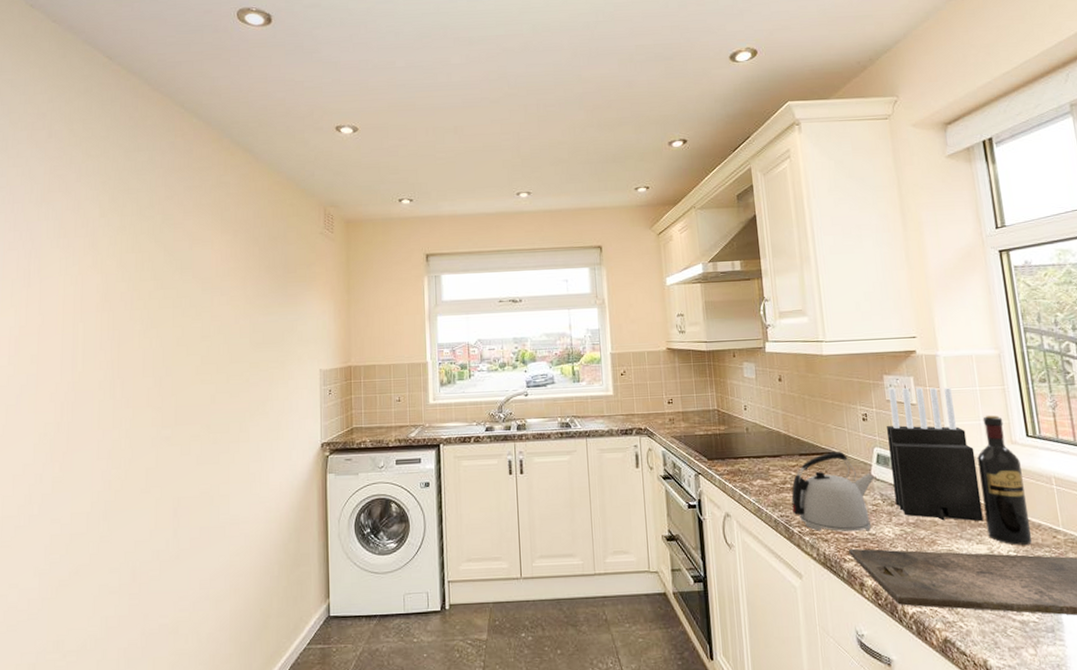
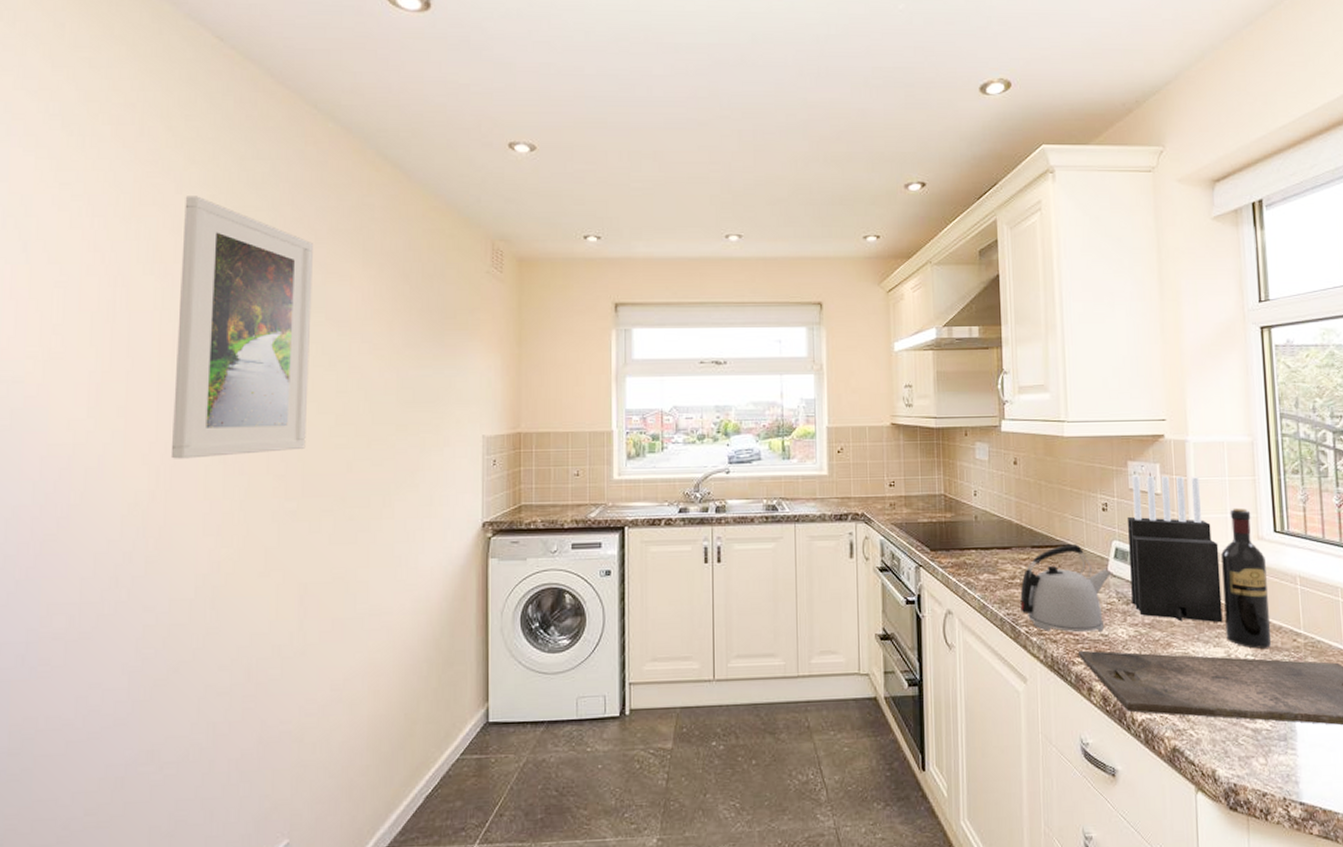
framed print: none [73,183,182,396] -> present [172,196,313,459]

